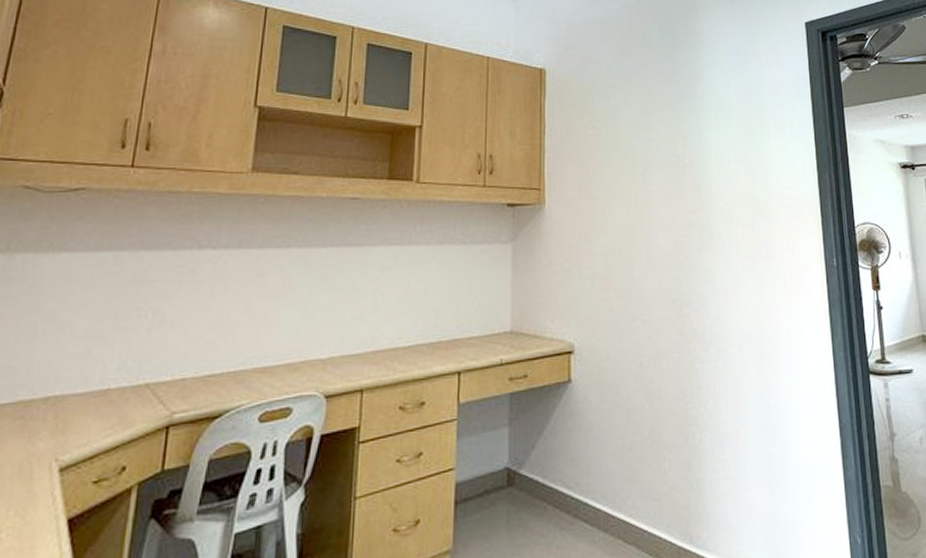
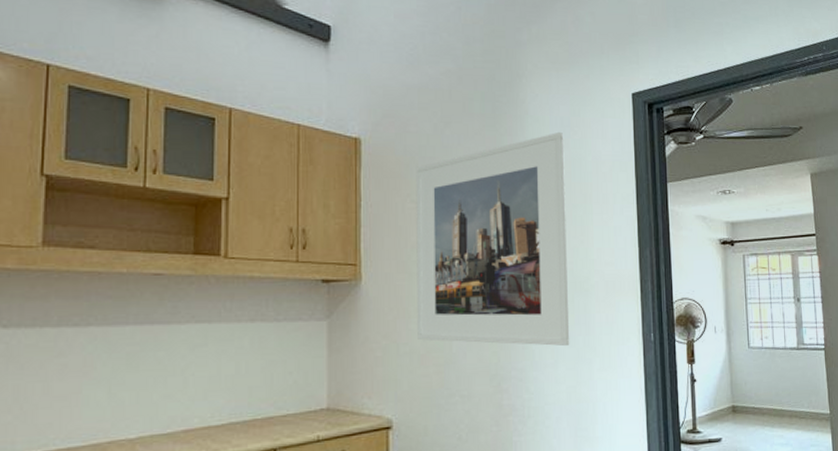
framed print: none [597,60,751,271] -> present [415,131,570,347]

